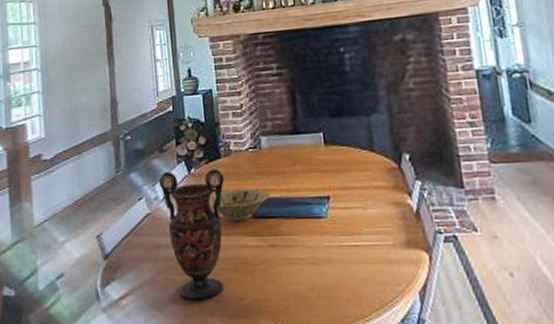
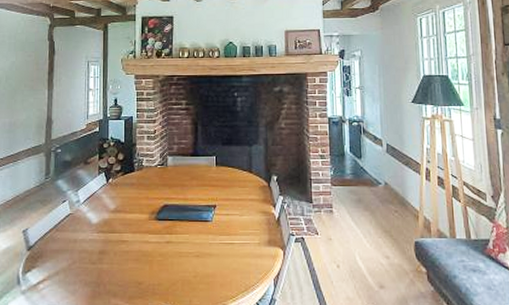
vase: present [158,169,224,300] -> none [81,180,135,285]
bowl: present [209,188,271,221] -> none [121,196,171,222]

